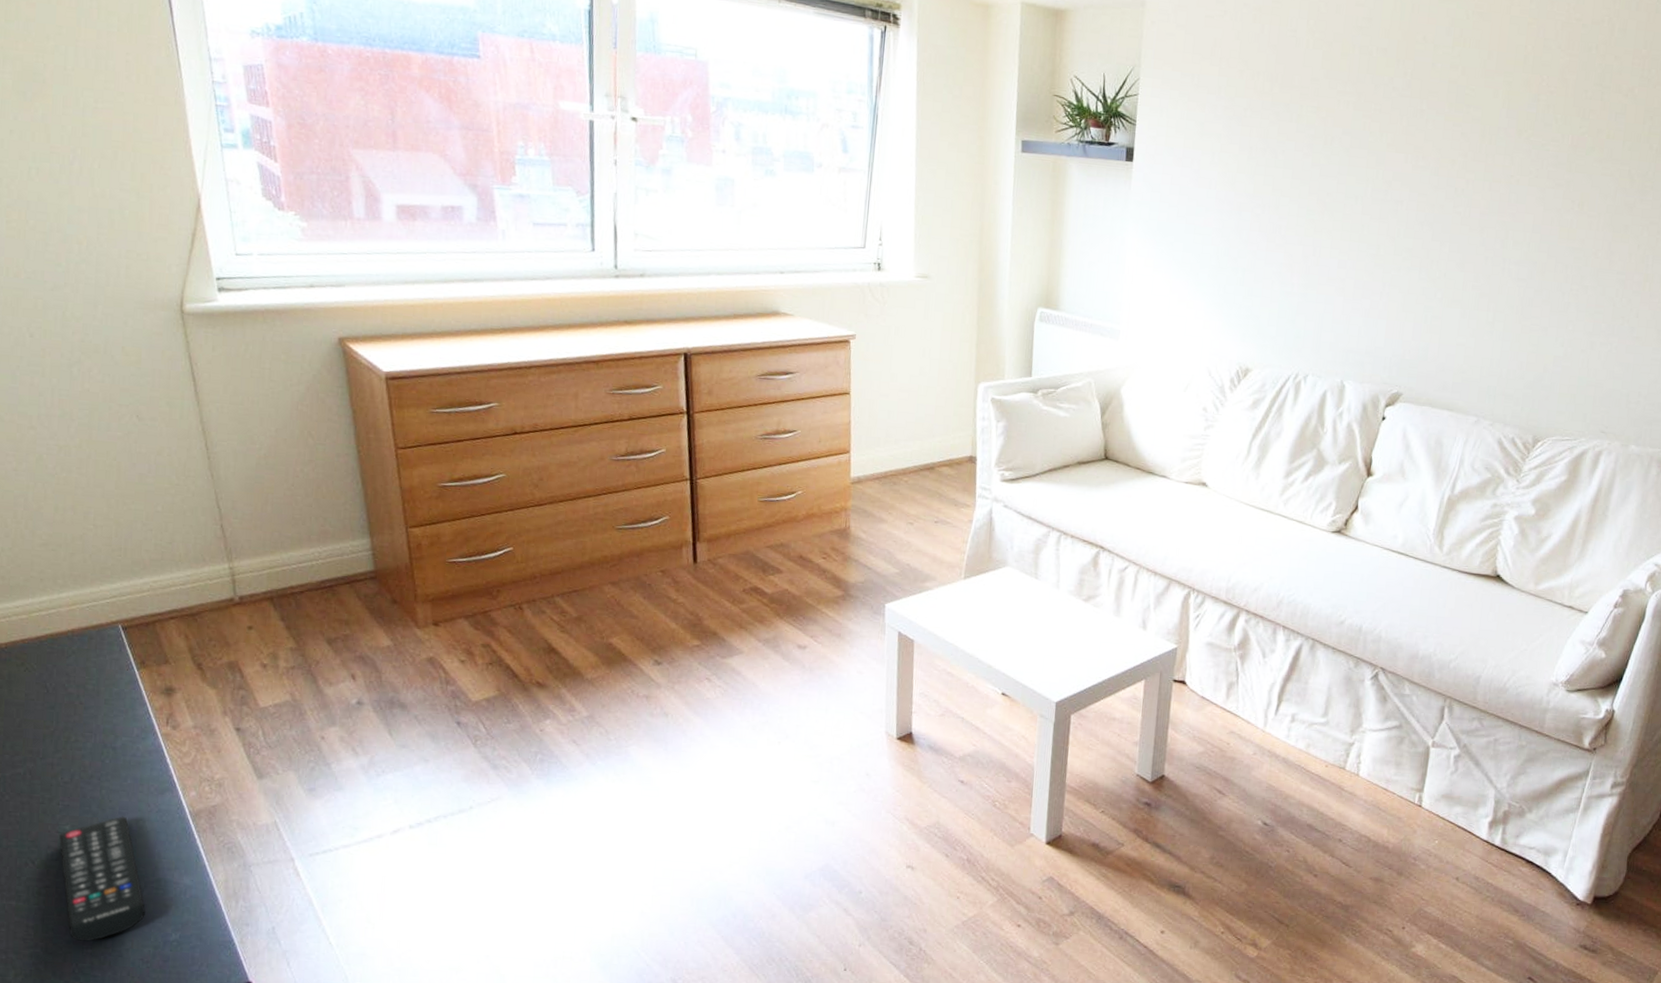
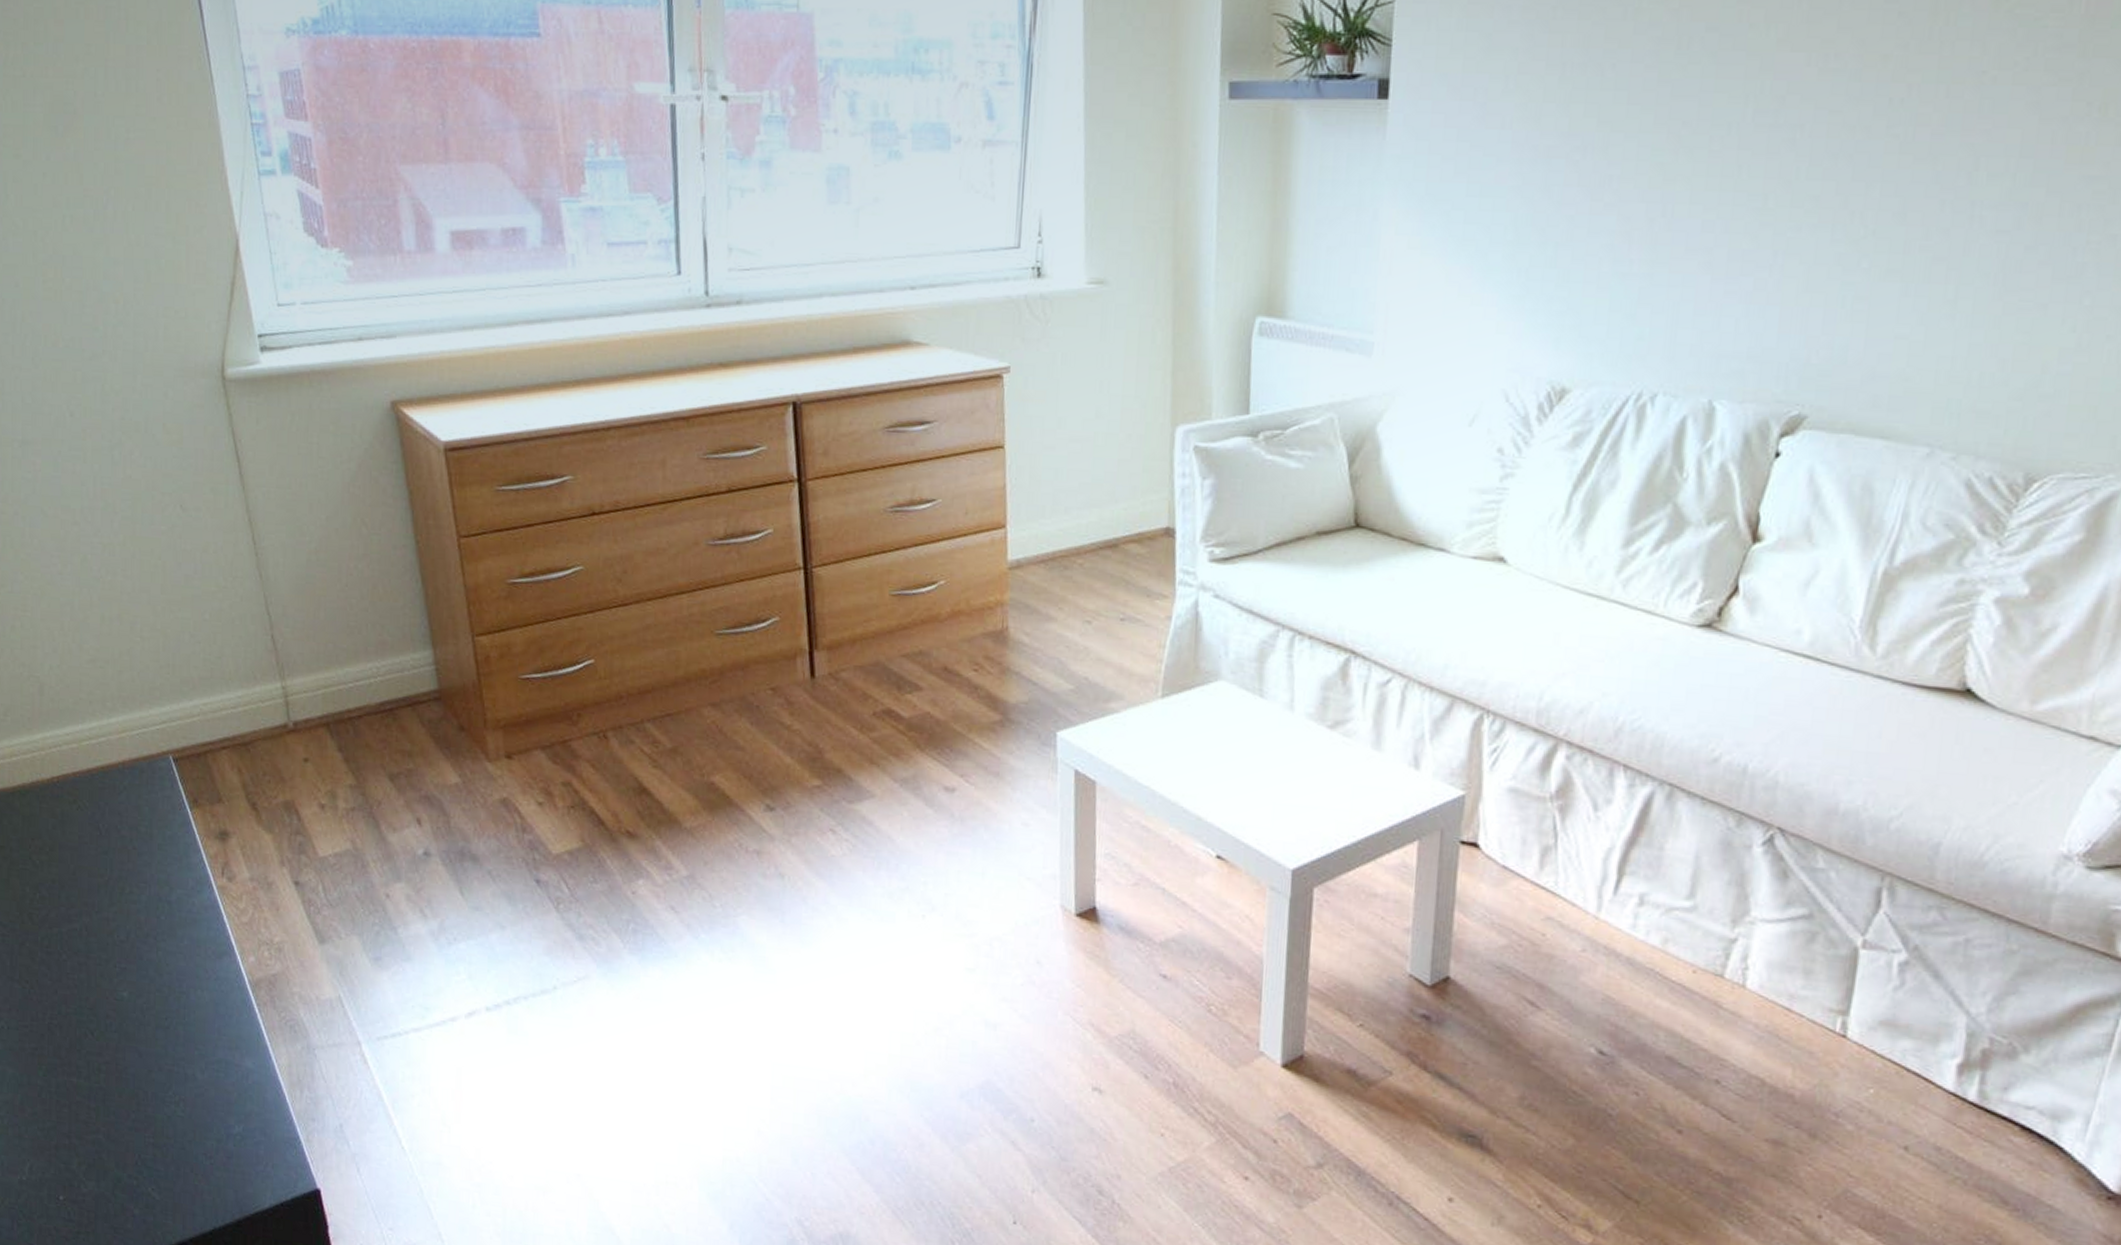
remote control: present [59,816,145,941] -> none [117,983,207,1130]

